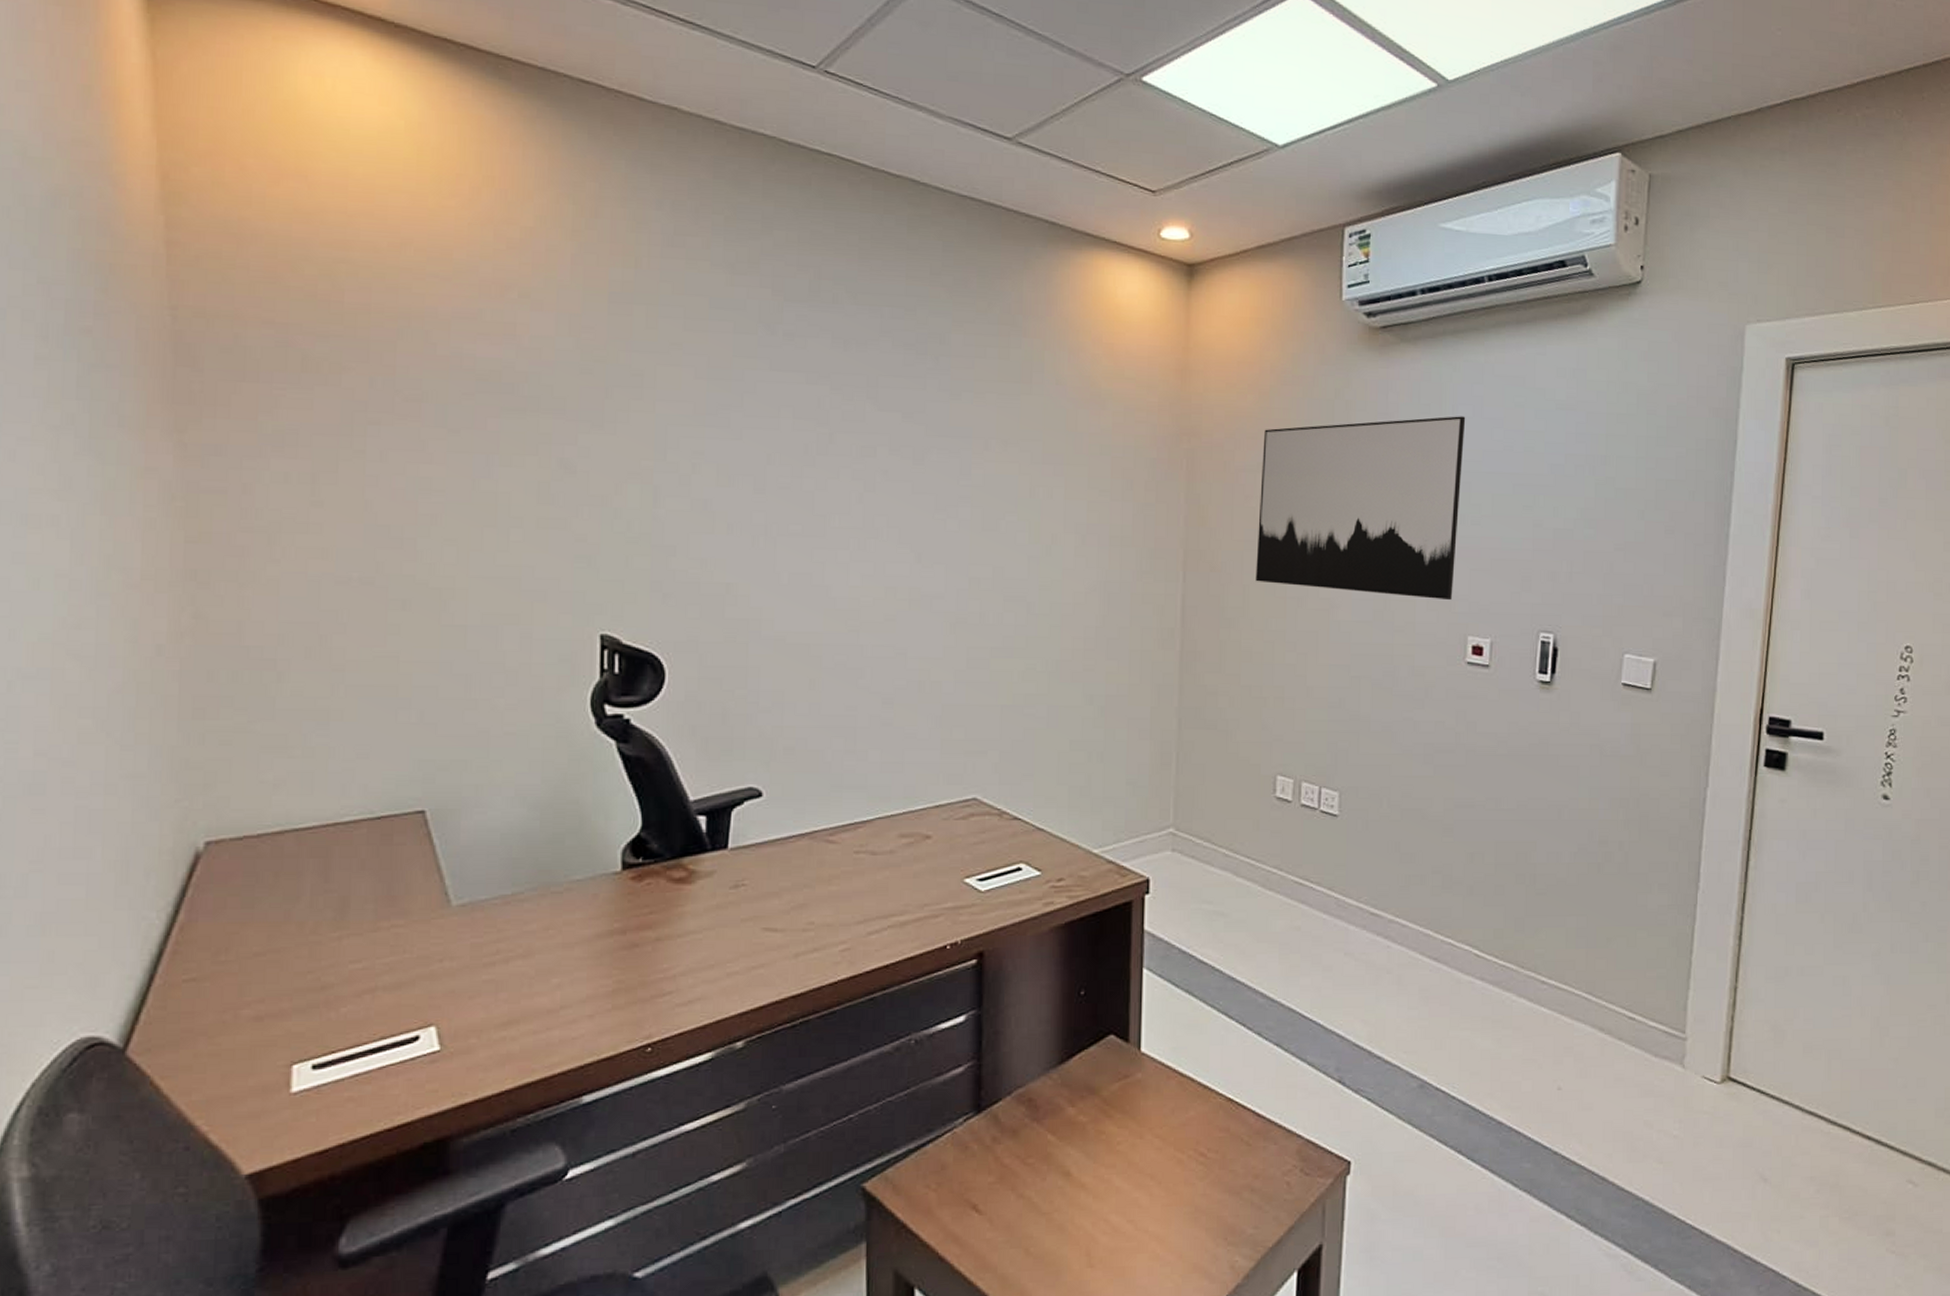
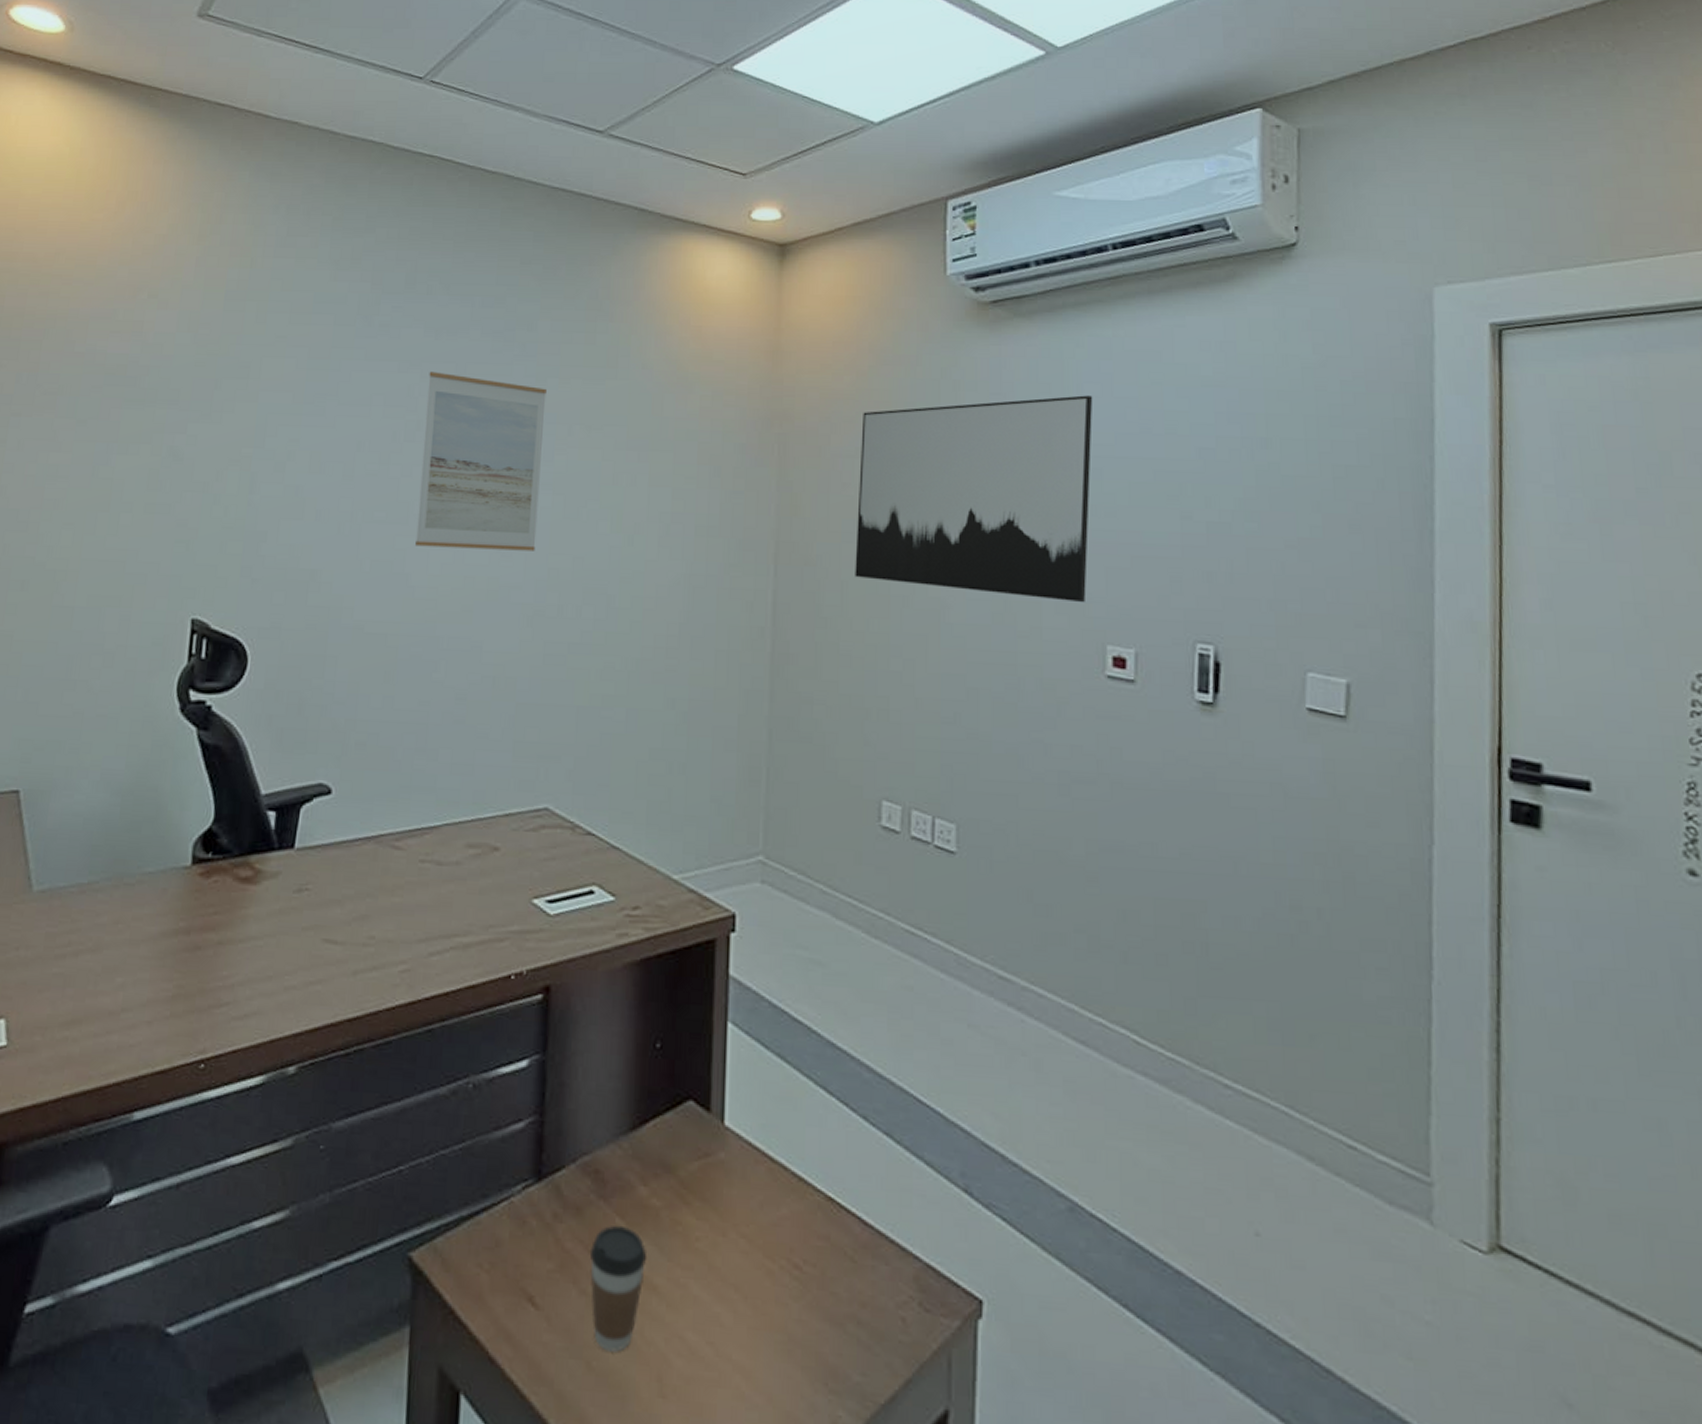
wall art: none [834,383,962,562] -> present [415,371,547,551]
coffee cup: none [1025,1140,1076,1239] -> present [589,1225,647,1352]

